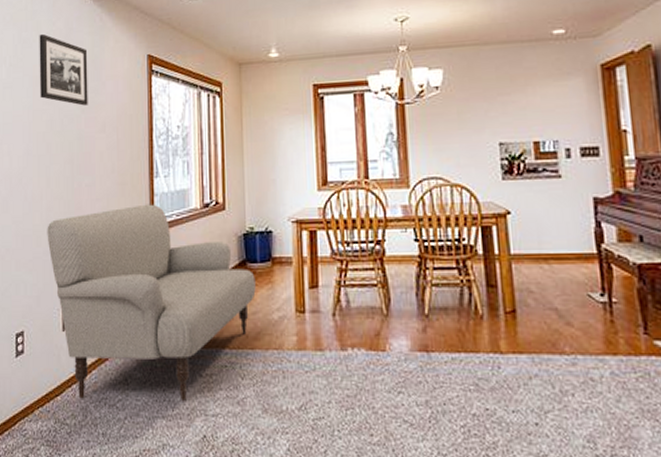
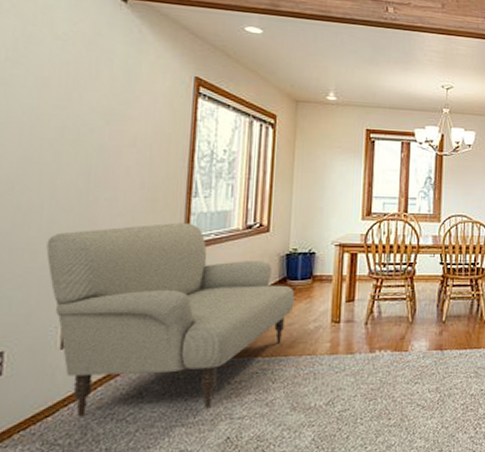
picture frame: present [39,33,88,106] -> none [49,31,120,117]

